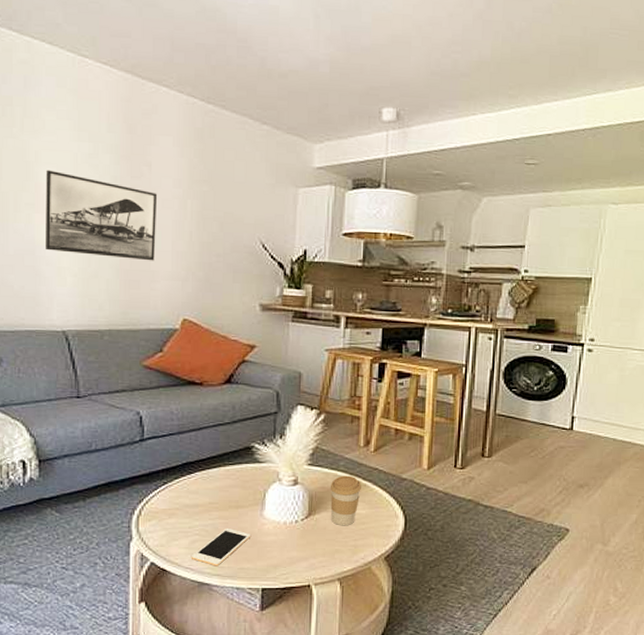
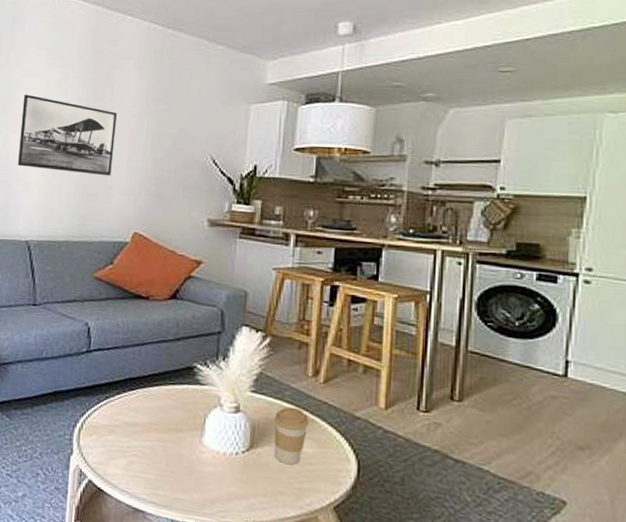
cell phone: present [190,528,250,566] -> none [127,452,188,493]

